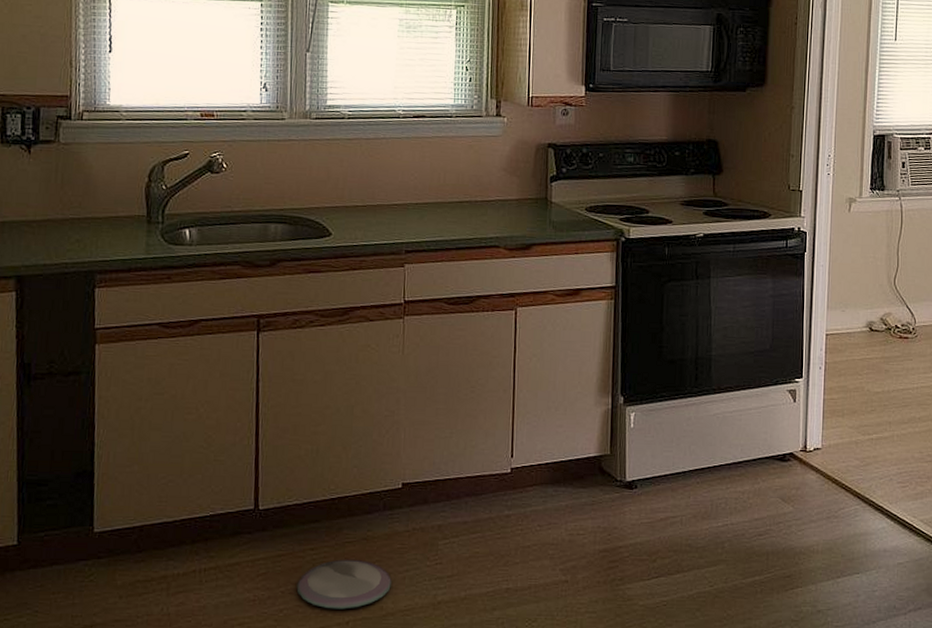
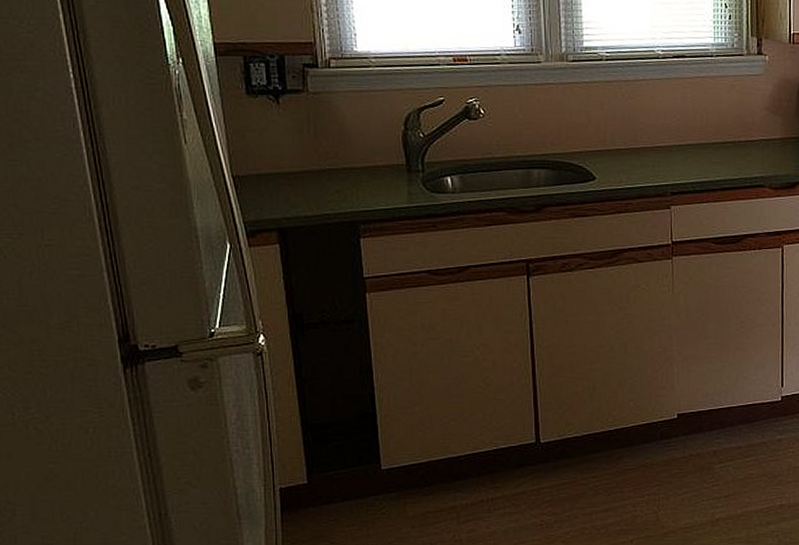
pet bowl: present [296,559,393,609] -> none [581,484,672,530]

